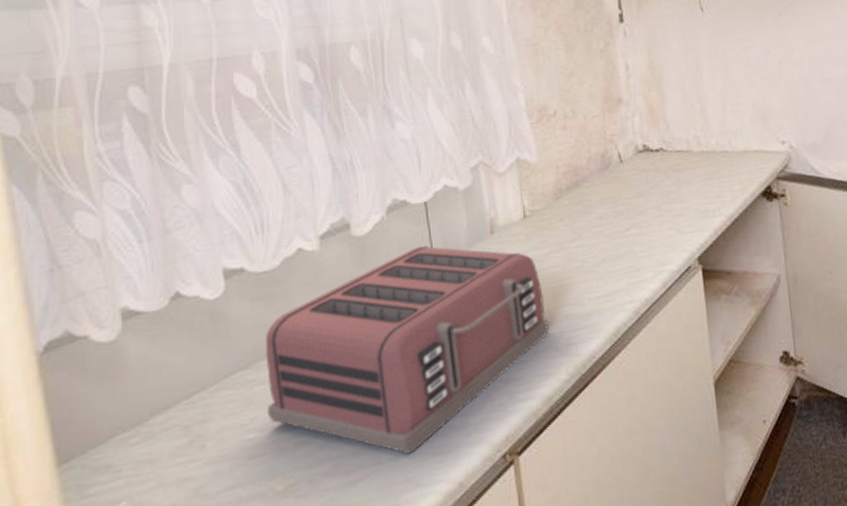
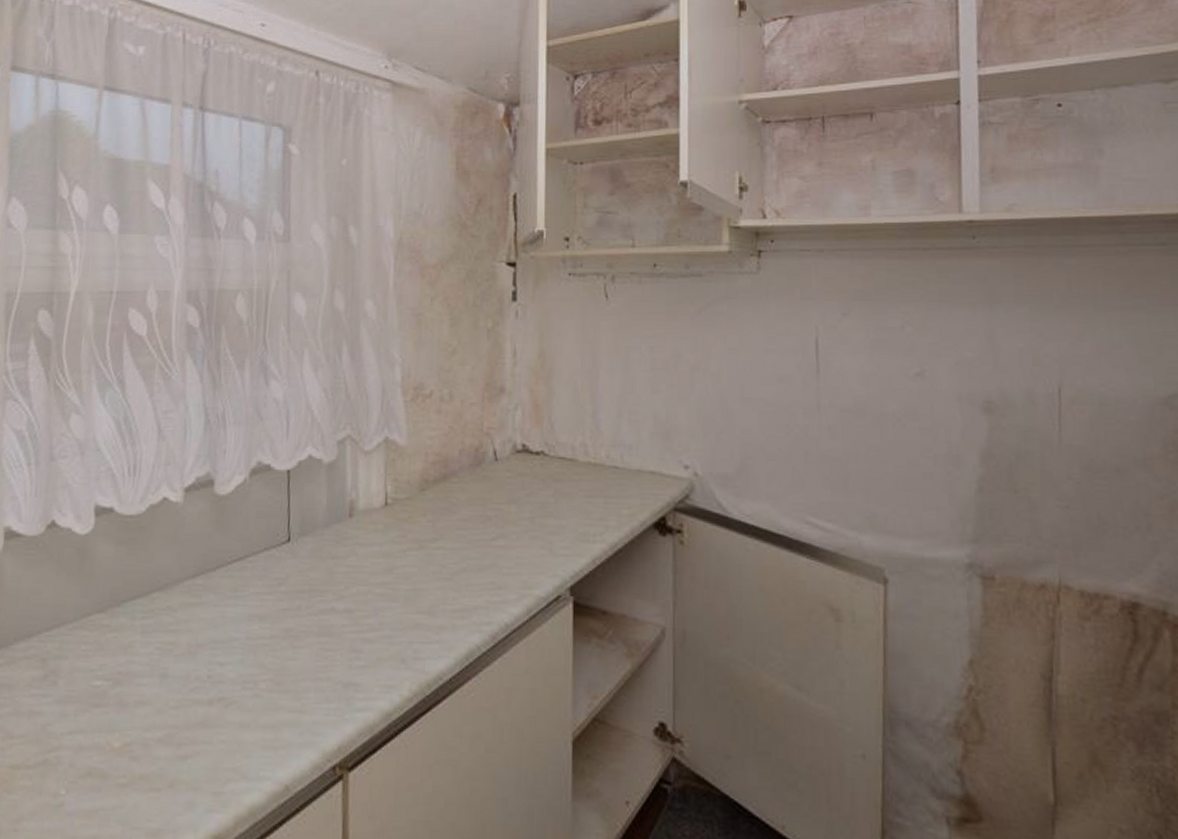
toaster: present [265,246,548,454] -> none [115,517,397,740]

